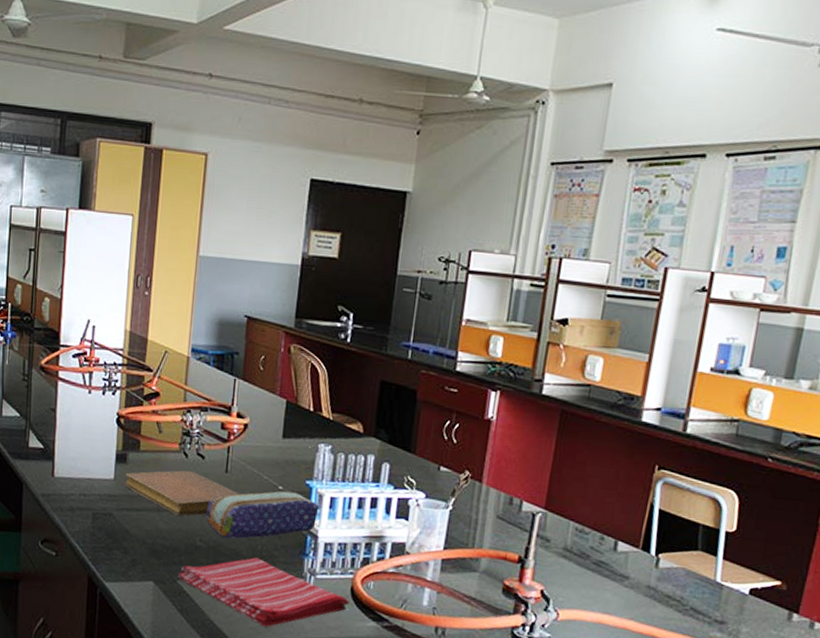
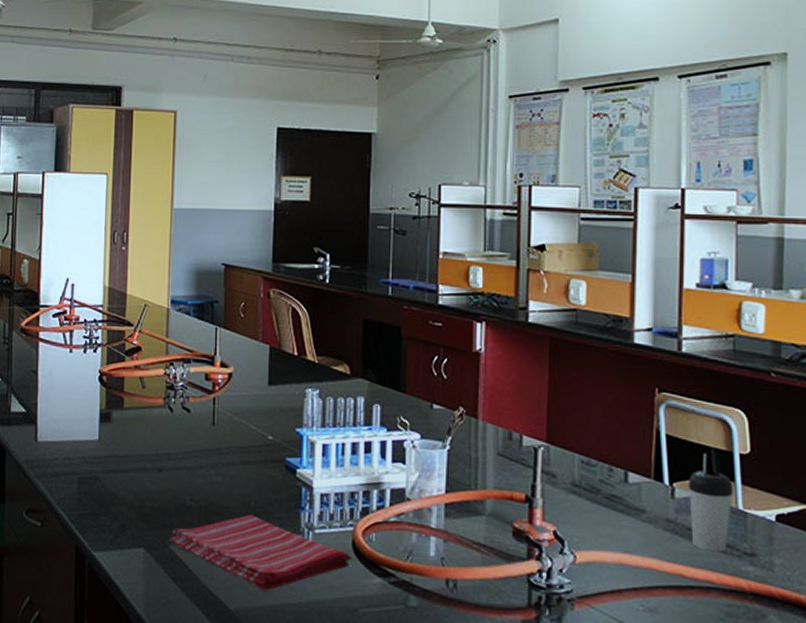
notebook: present [124,470,240,517] -> none [109,425,228,475]
pencil case: present [206,491,319,539] -> none [195,441,312,496]
beverage cup: none [668,528,715,618] -> present [688,453,733,552]

